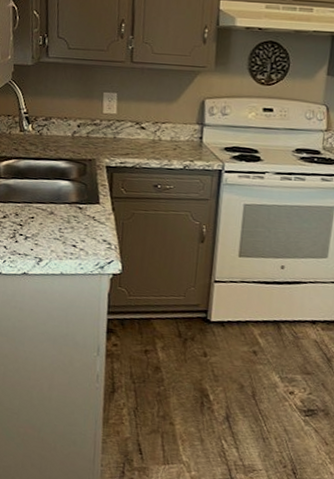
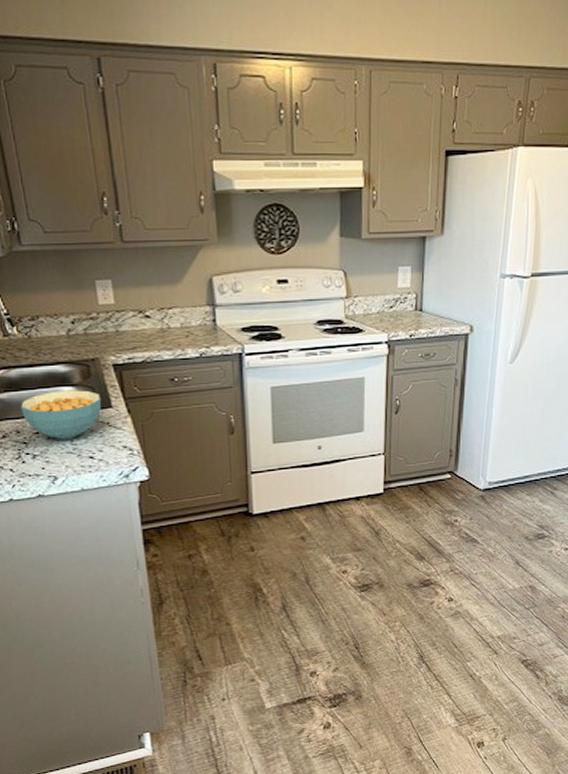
cereal bowl: none [23,183,92,228] -> present [21,390,102,440]

